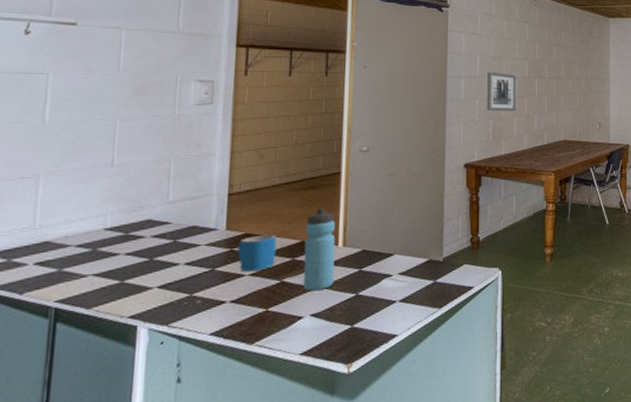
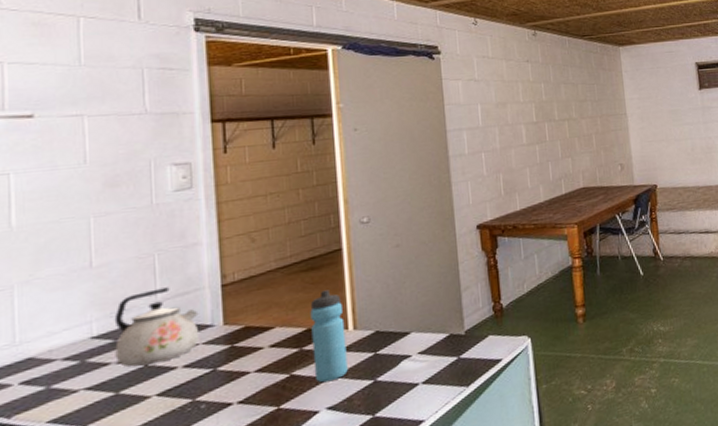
kettle: none [124,191,205,260] -> present [114,287,200,368]
mug: present [237,235,277,272] -> none [238,325,282,369]
wall art: present [487,71,517,112] -> none [491,119,528,165]

